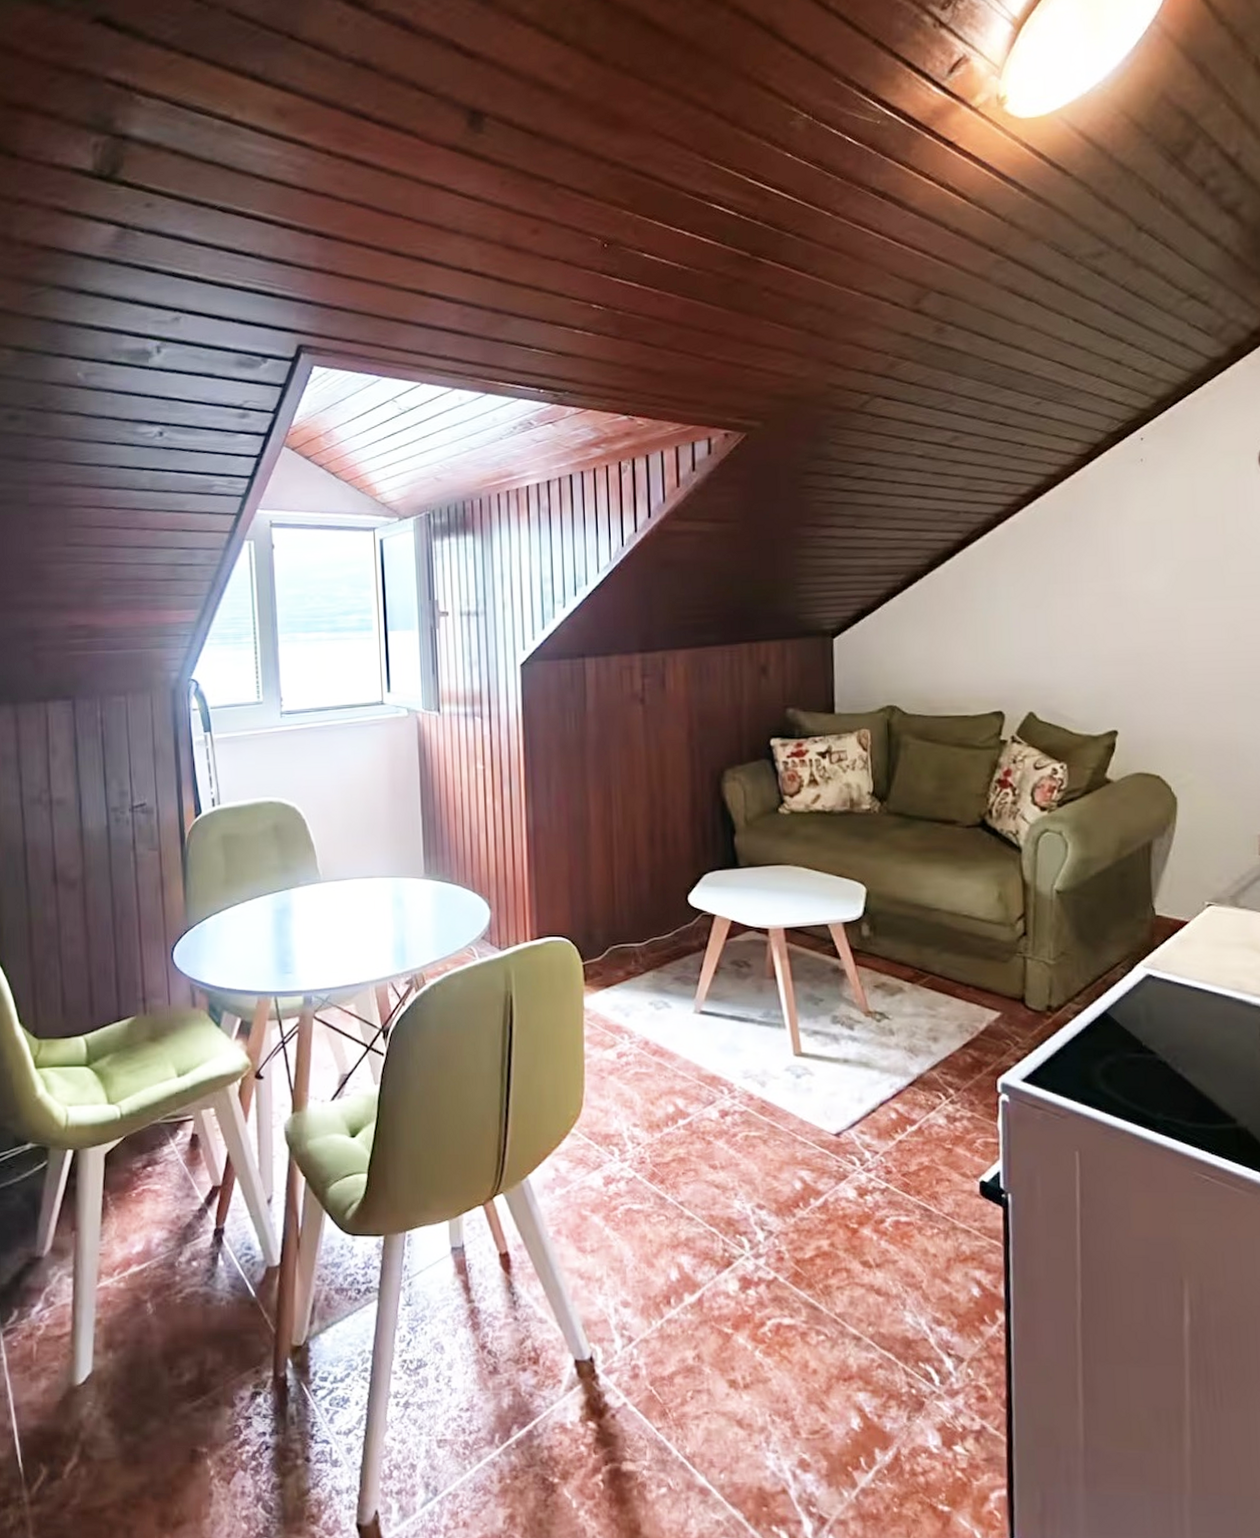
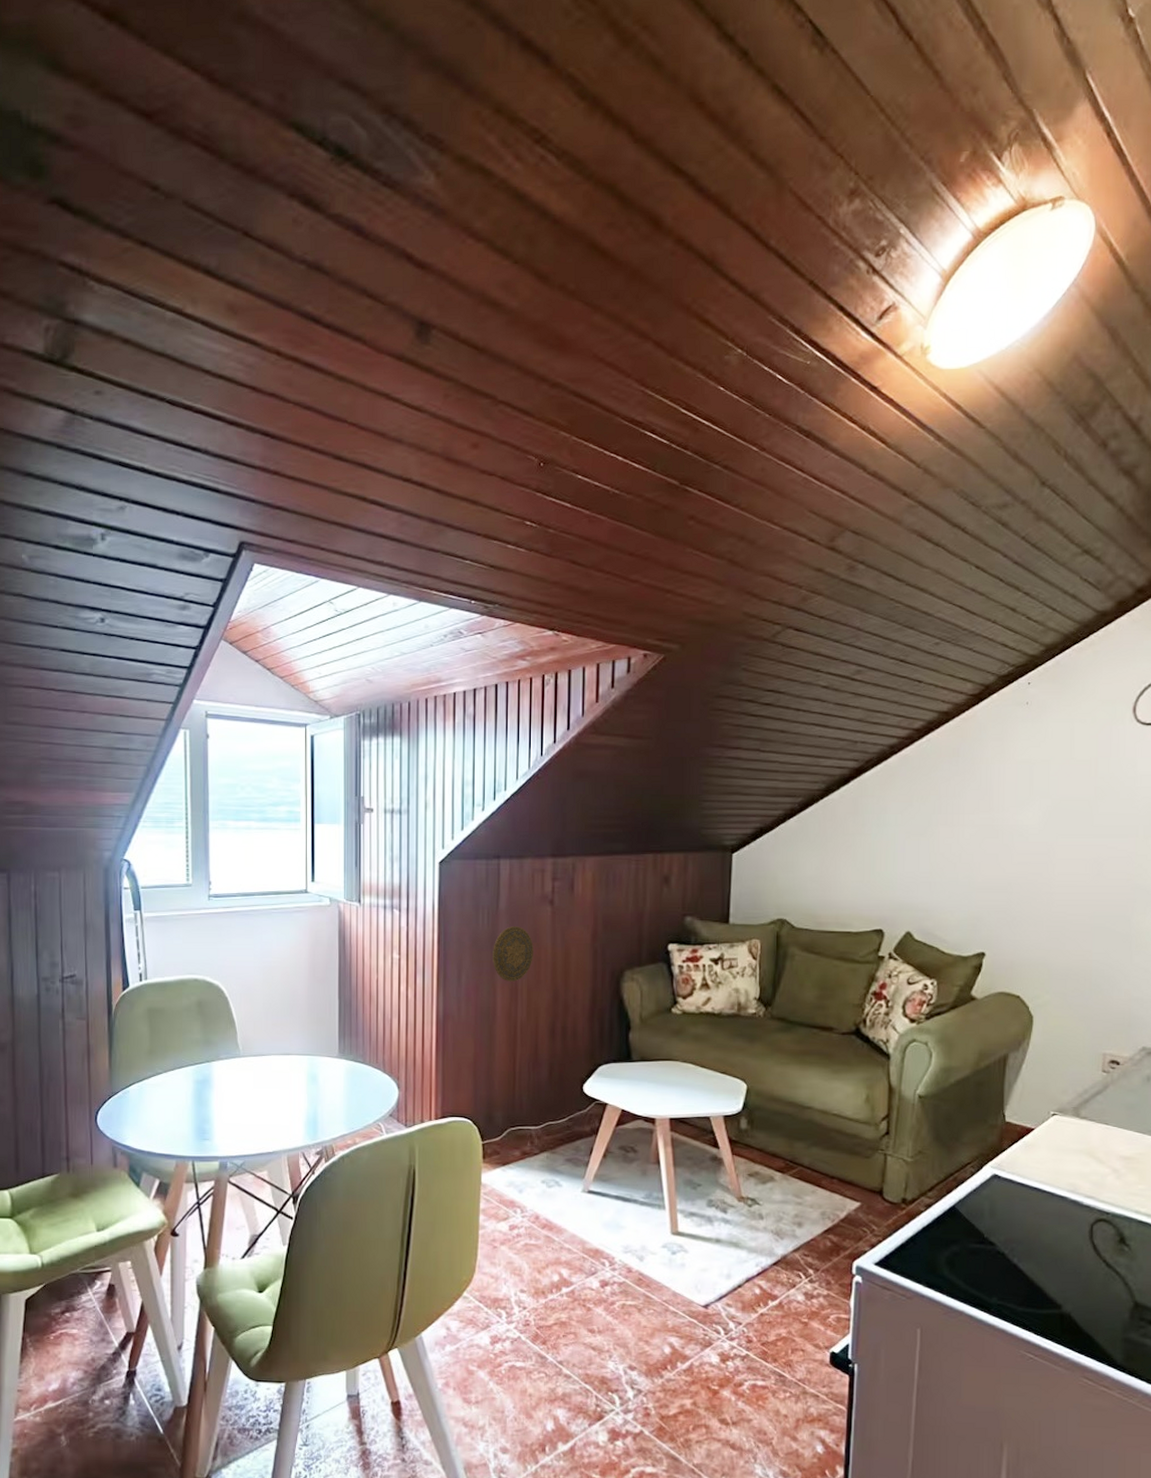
decorative plate: none [582,728,626,788] -> present [493,926,533,982]

